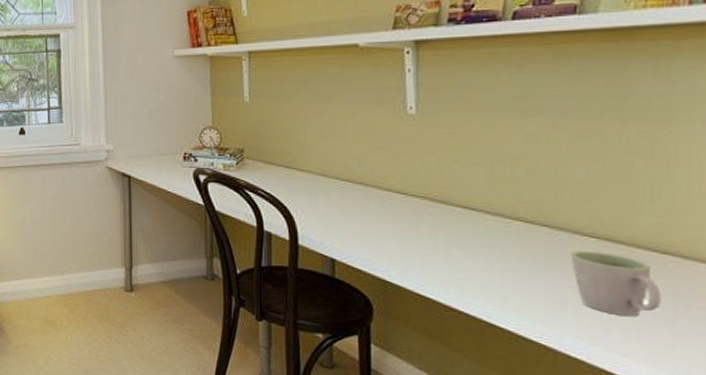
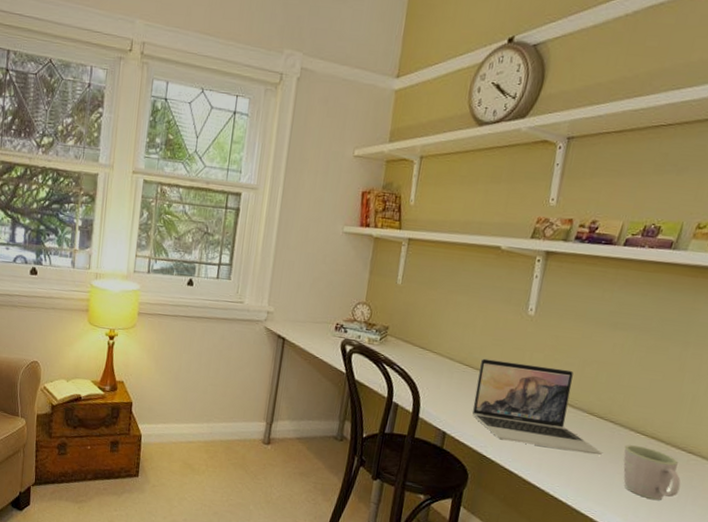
laptop: none [360,170,542,268] -> present [472,358,602,456]

